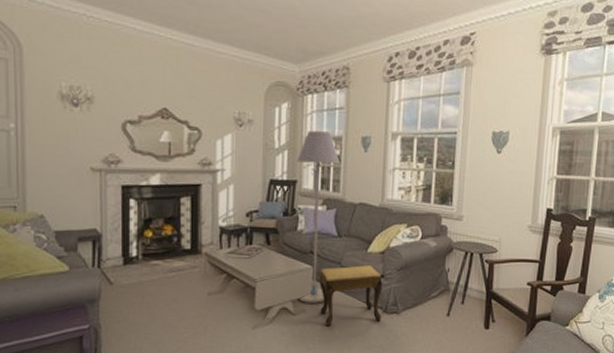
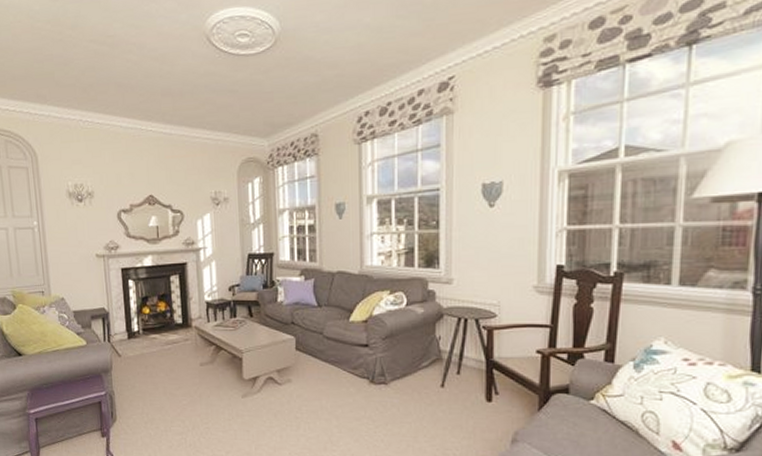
floor lamp: present [296,131,340,303] -> none [272,202,315,373]
footstool: present [319,265,383,327] -> none [302,335,368,397]

